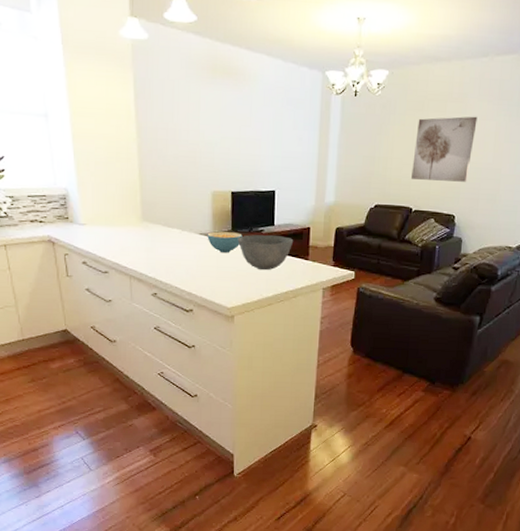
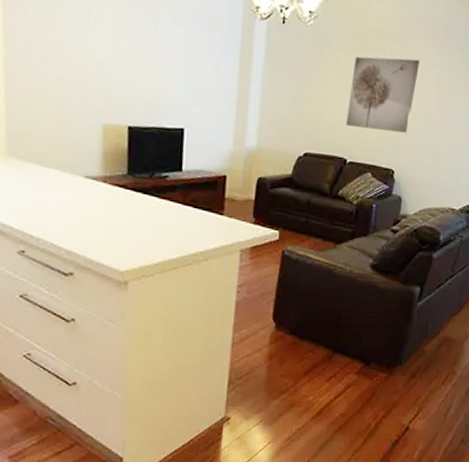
cereal bowl: present [207,231,243,254] -> none [95,175,141,203]
bowl: present [237,234,294,270] -> none [134,181,206,226]

